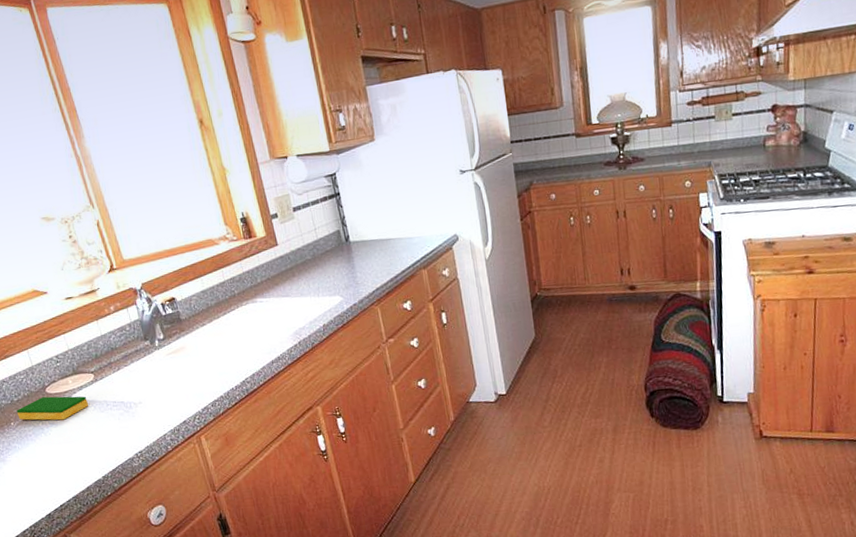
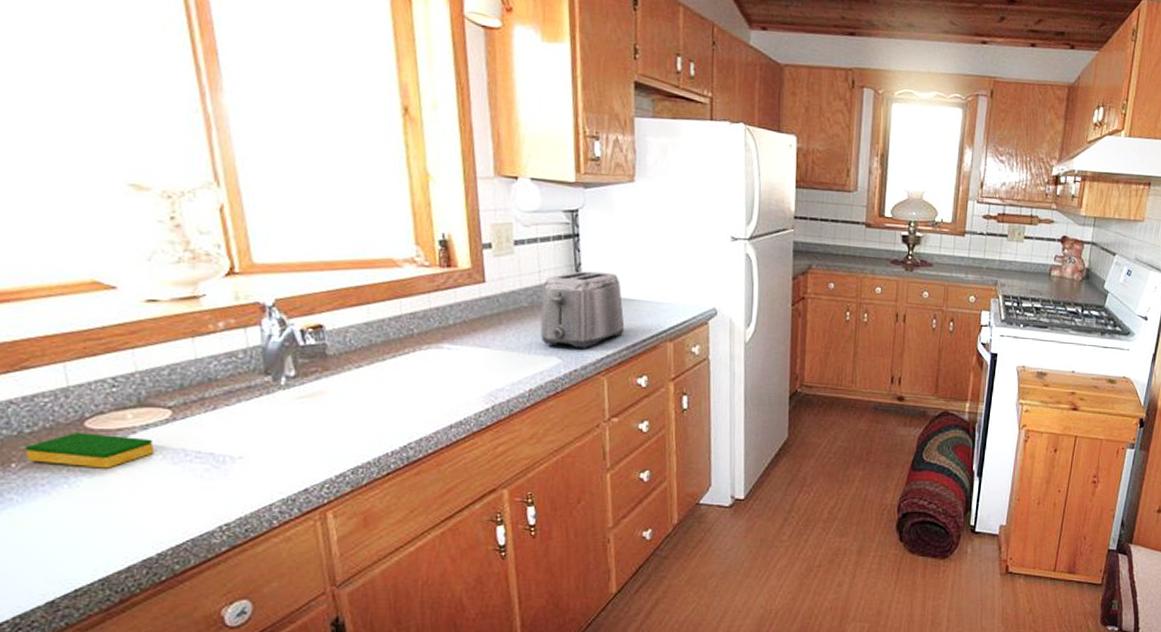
toaster: none [319,220,387,288] -> present [540,271,625,348]

